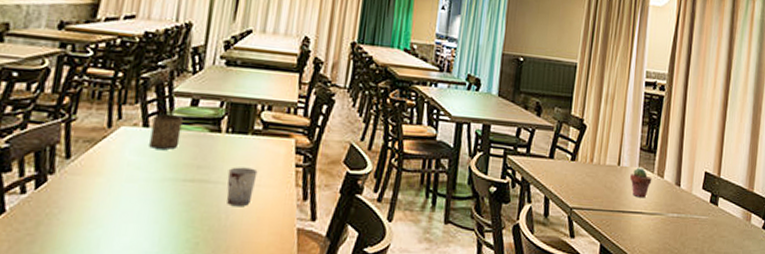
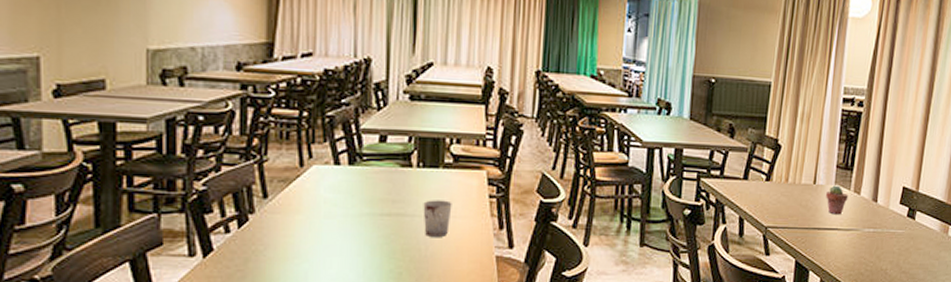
cup: present [149,114,183,150] -> none [343,152,373,186]

